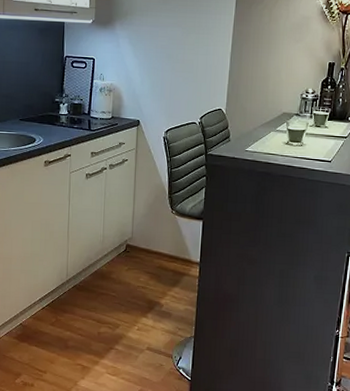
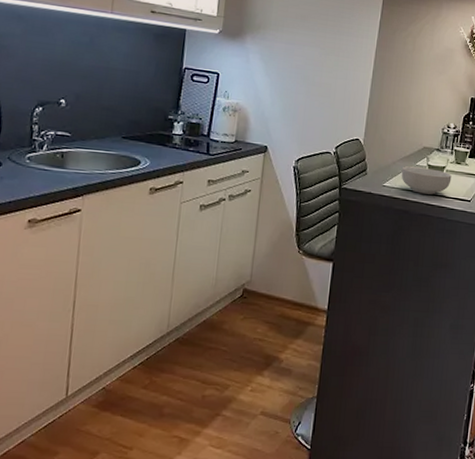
cereal bowl: none [262,132,312,157] -> present [401,166,452,195]

